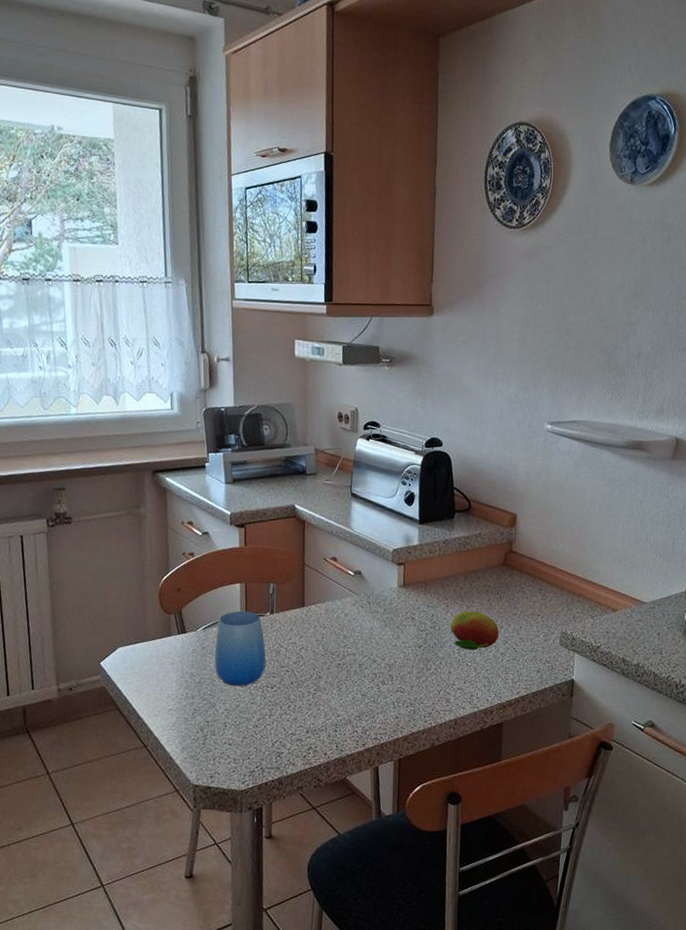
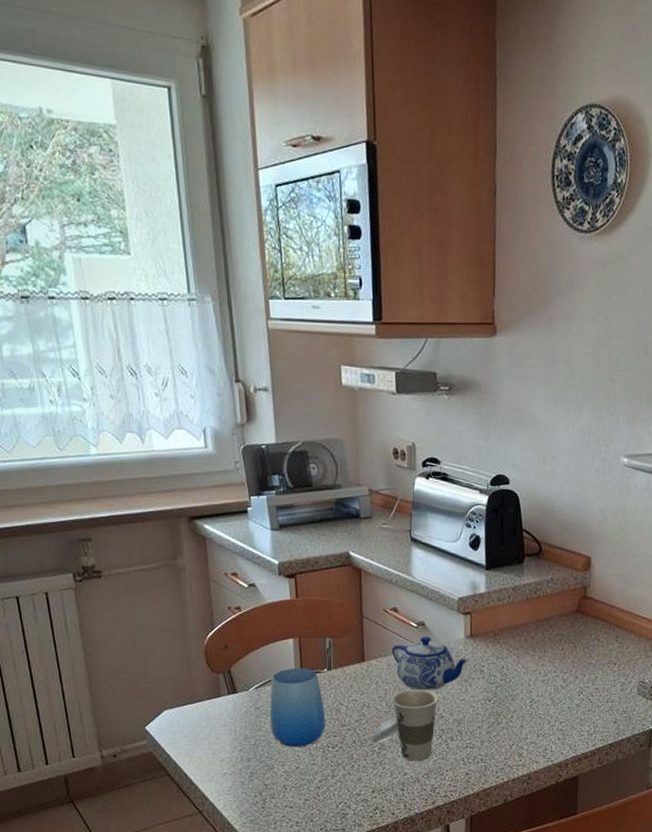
cup: none [307,634,372,704] -> present [371,689,439,762]
teapot: none [329,584,401,636] -> present [391,636,469,690]
fruit: present [450,610,499,650] -> none [521,661,574,702]

